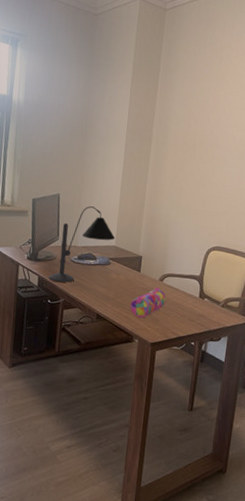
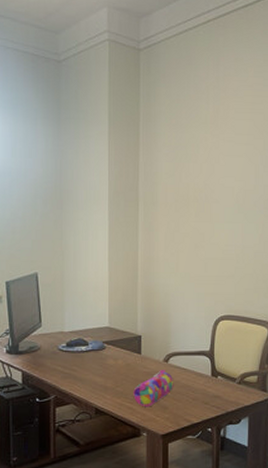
desk lamp: present [49,206,116,283] -> none [34,284,108,375]

